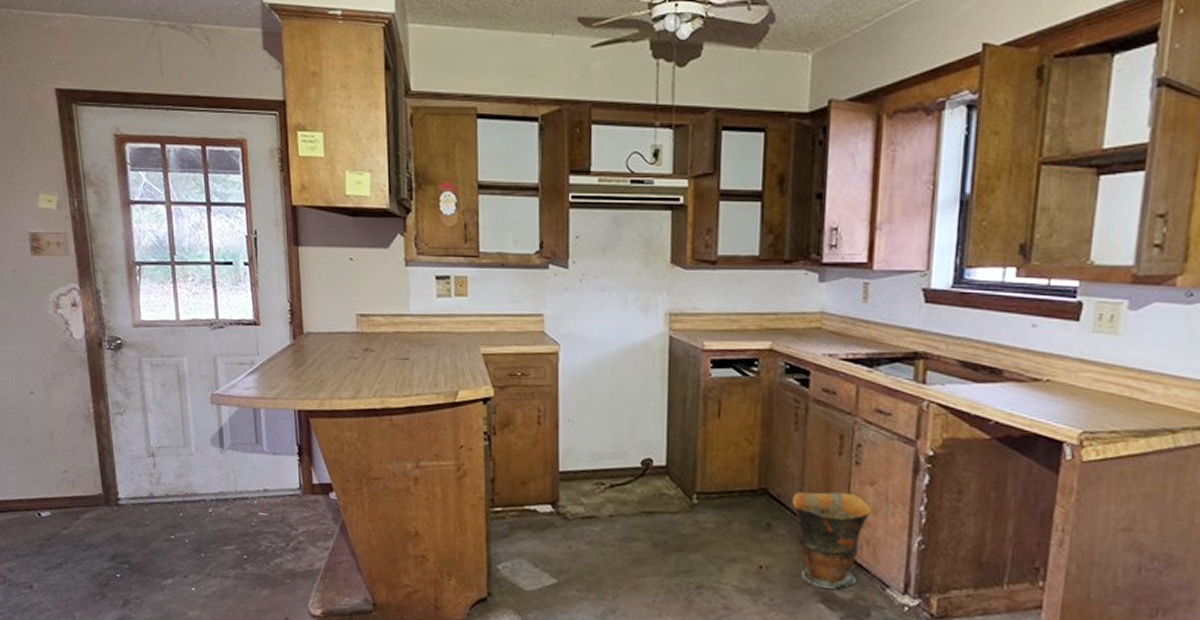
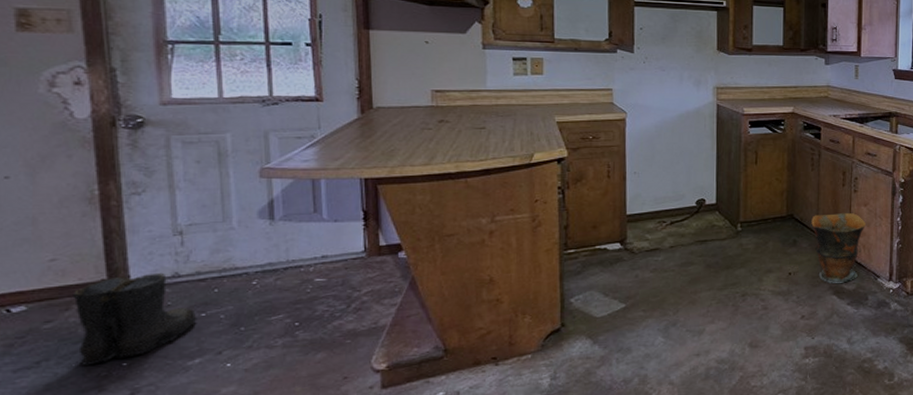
boots: none [80,492,168,573] -> present [72,272,197,365]

